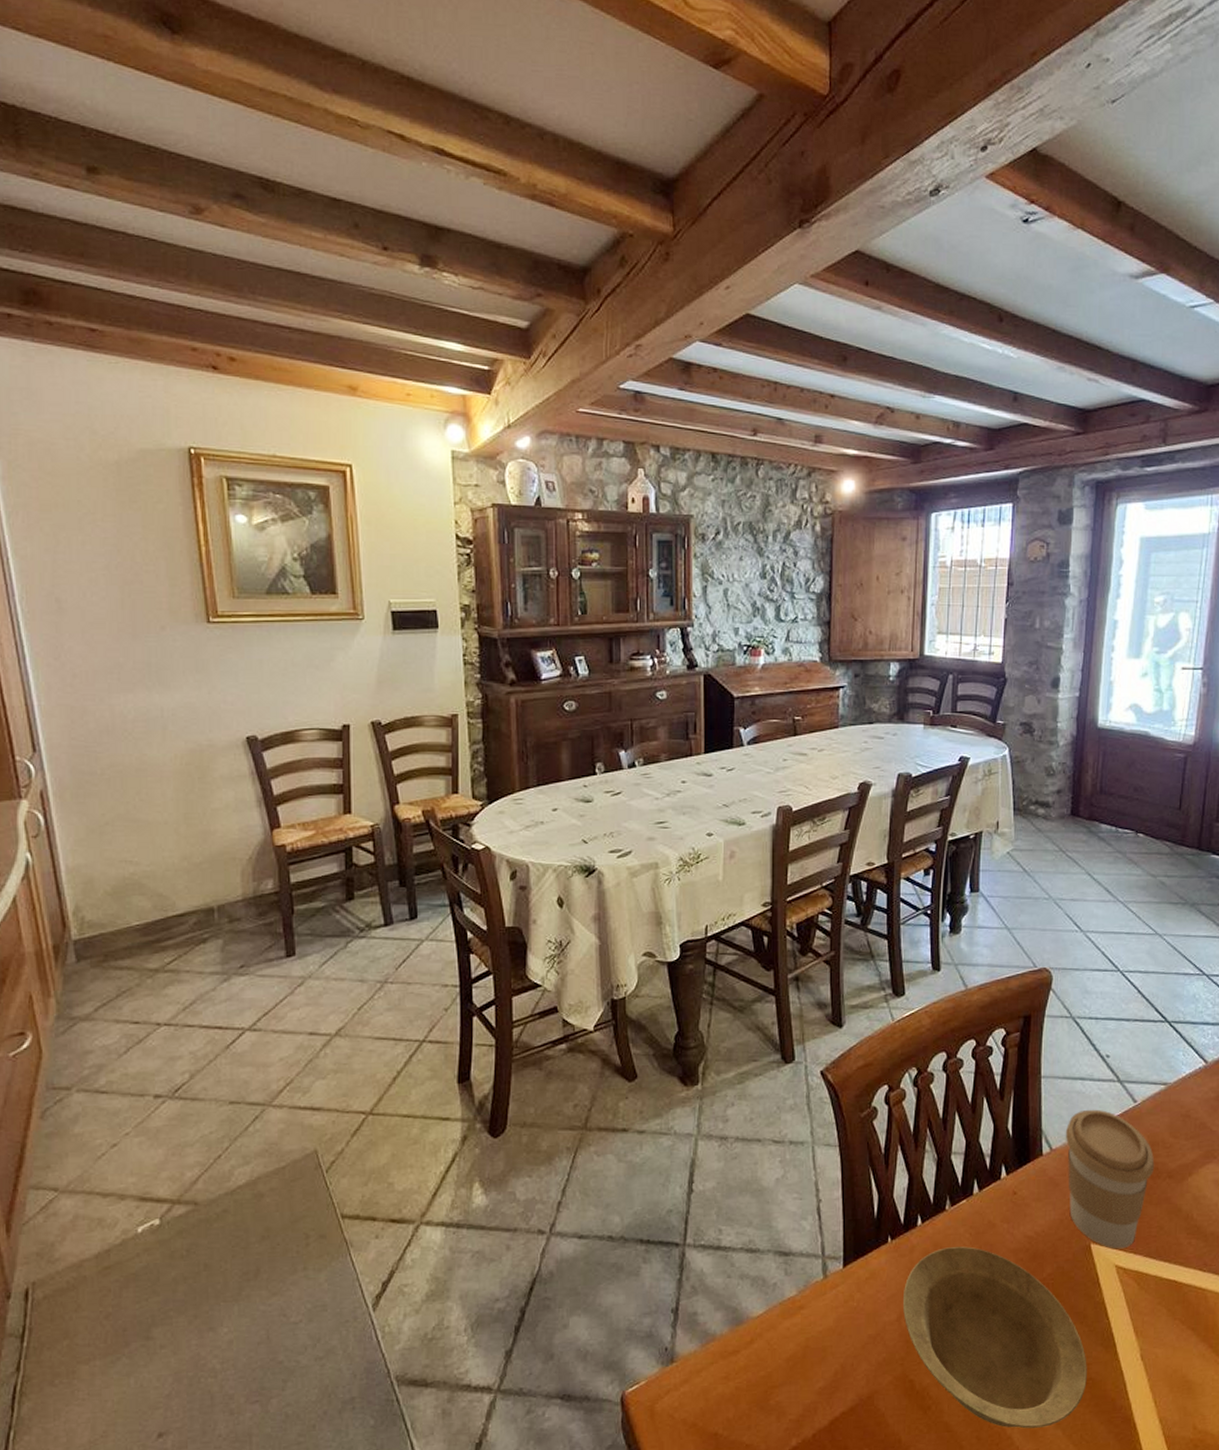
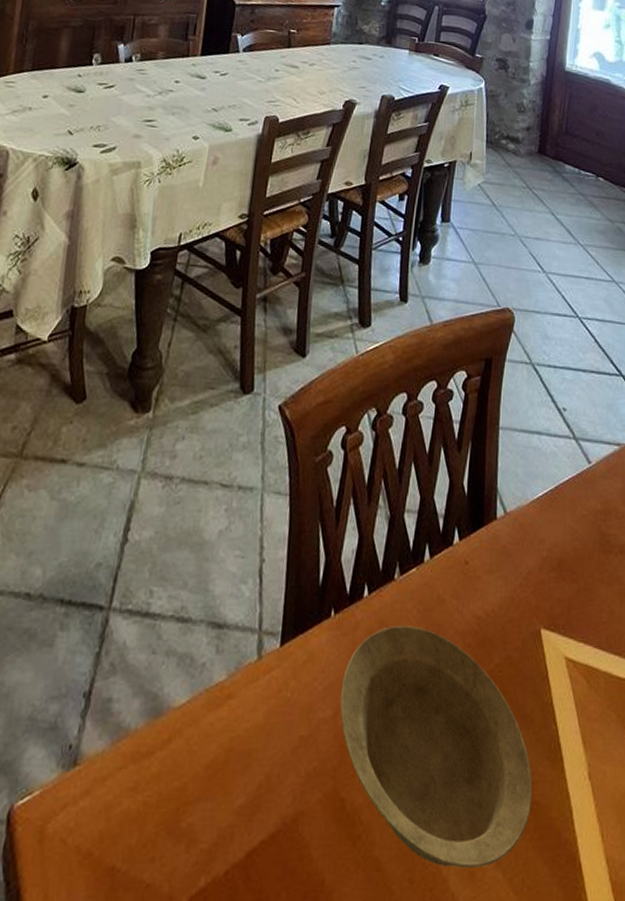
coffee cup: present [1065,1109,1155,1249] -> none [520,468,607,637]

